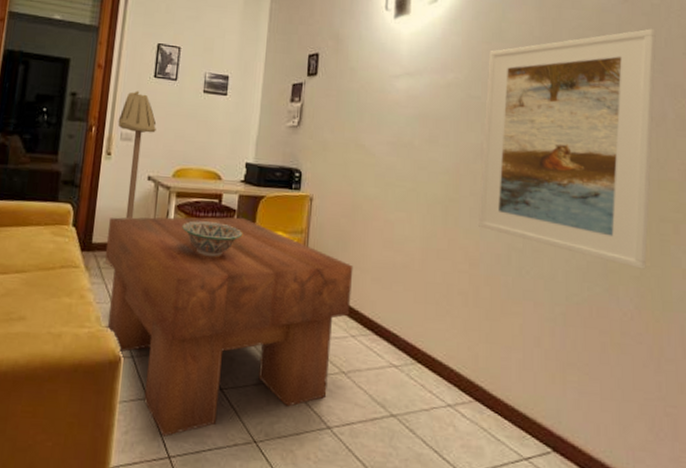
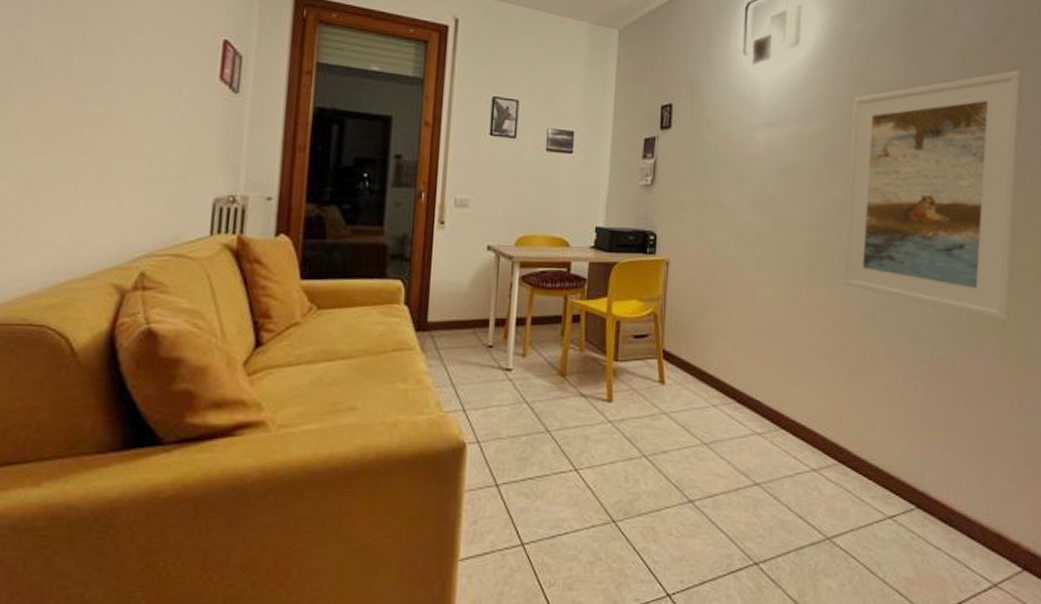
floor lamp: present [104,91,157,267] -> none [442,151,495,347]
coffee table: present [104,217,354,437] -> none [442,286,714,523]
decorative bowl: present [182,220,242,258] -> none [528,292,594,331]

